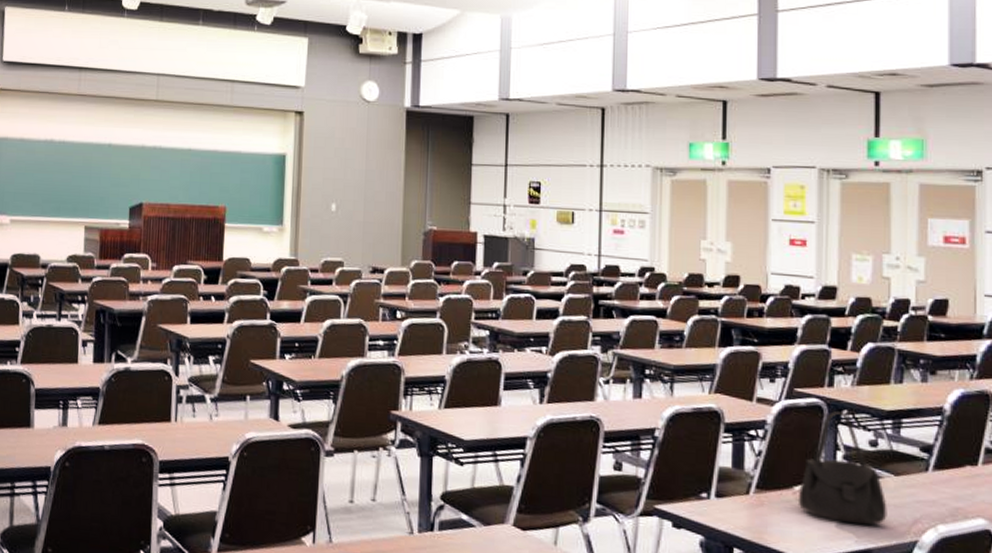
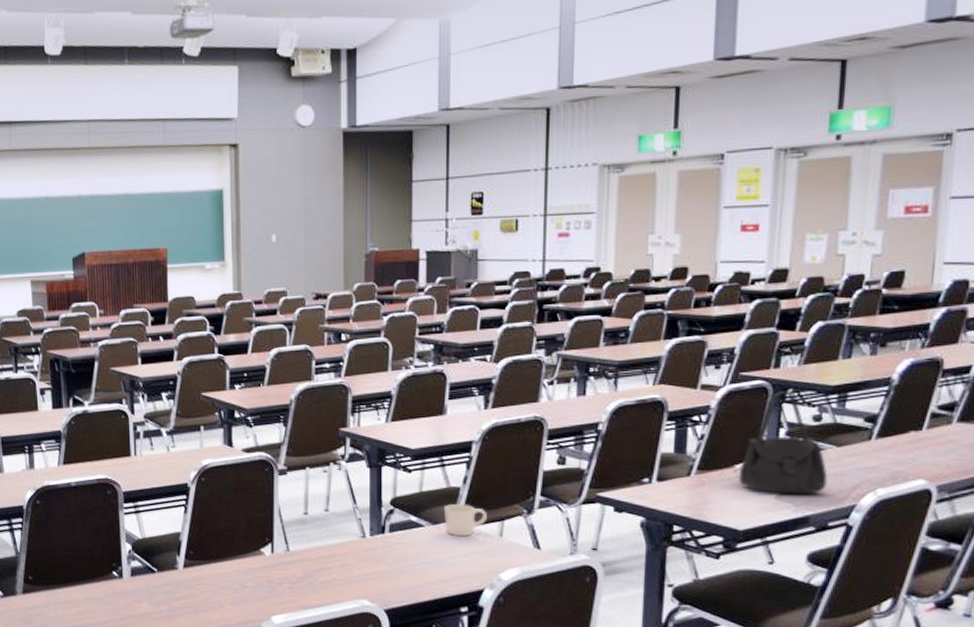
mug: none [495,504,541,541] -> present [443,503,487,536]

